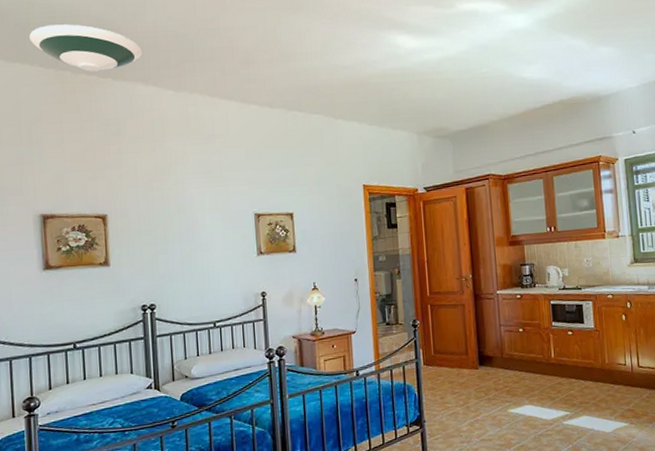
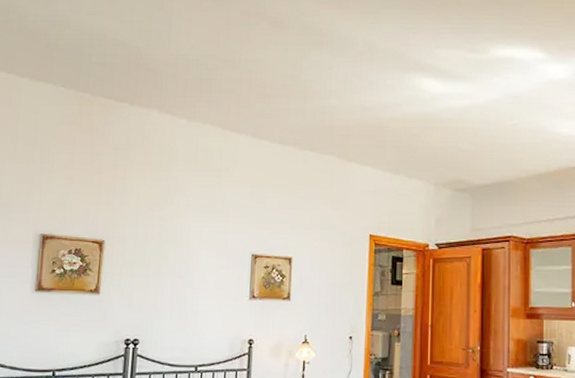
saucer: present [29,24,143,72] -> none [57,47,162,95]

